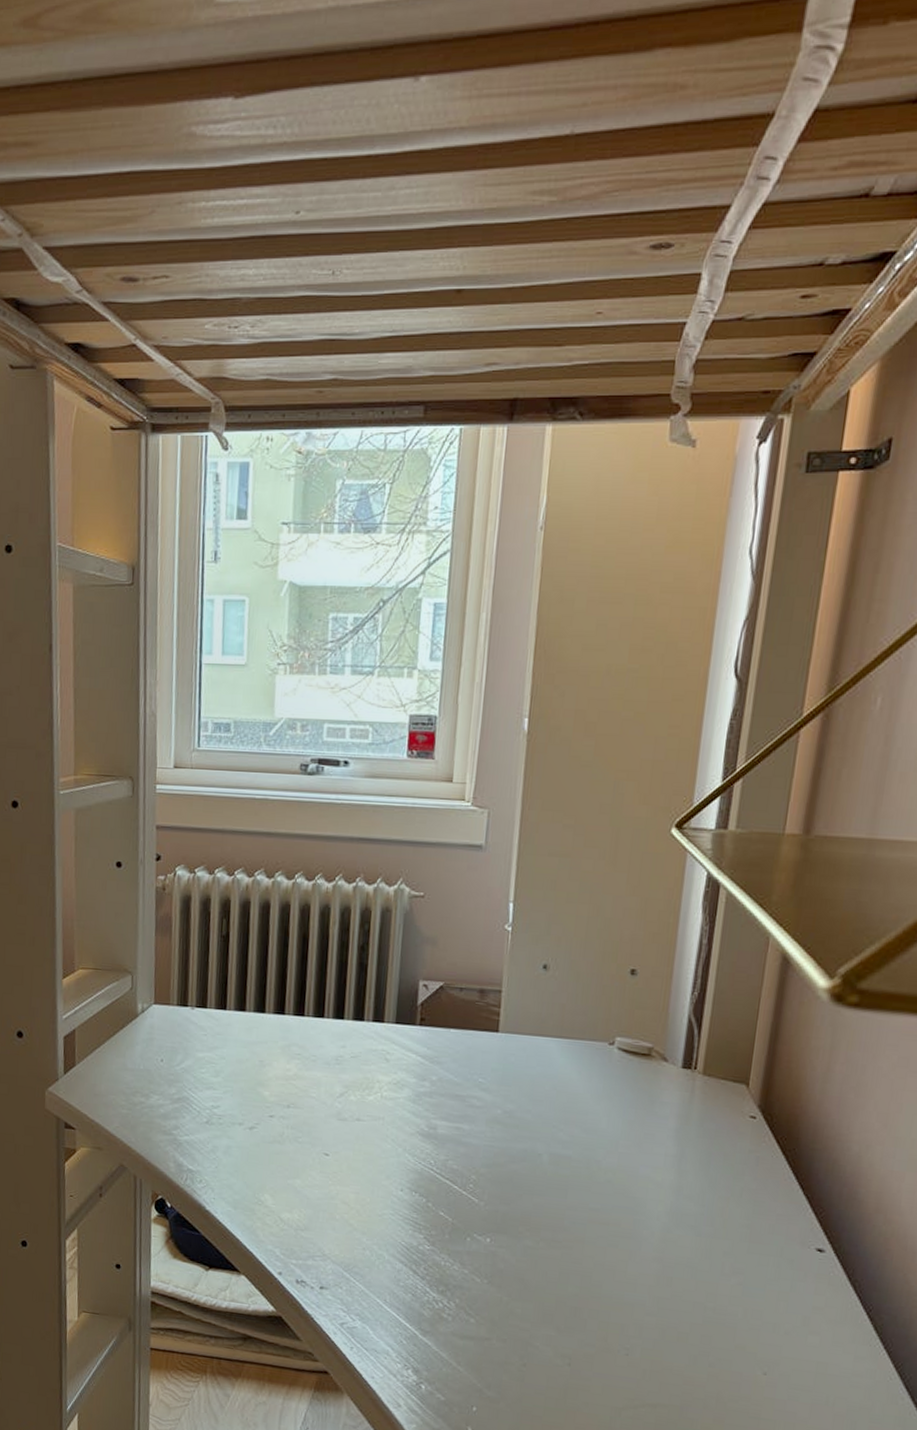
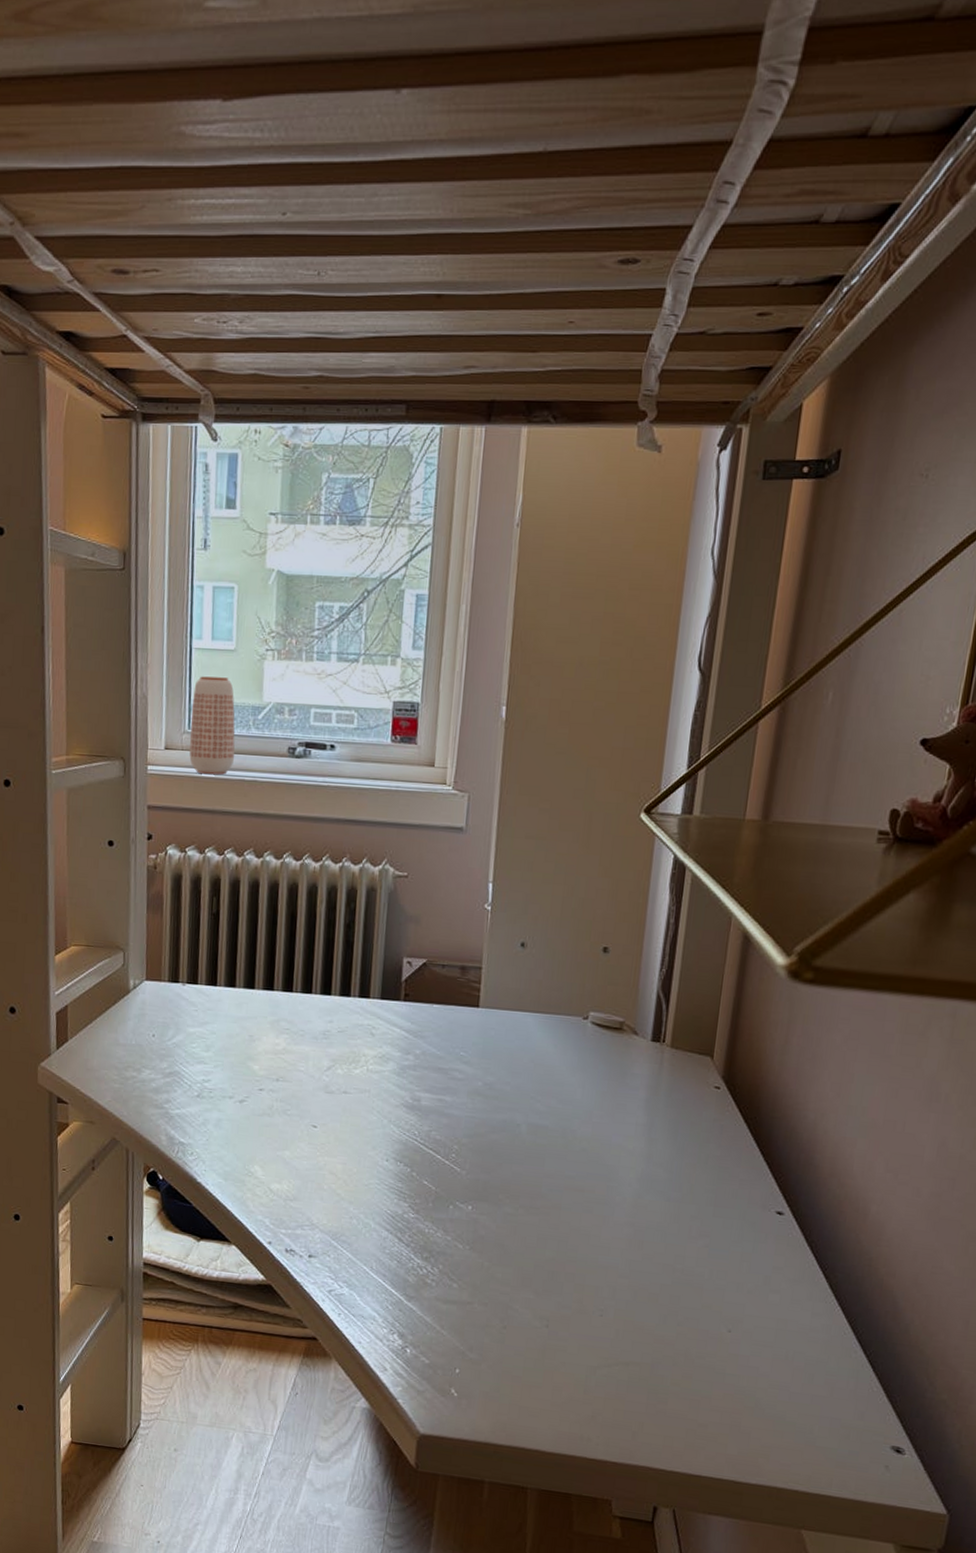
vase: none [199,692,246,794] -> present [189,676,235,776]

